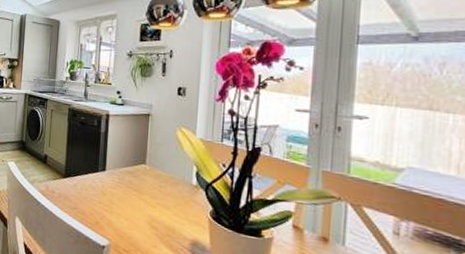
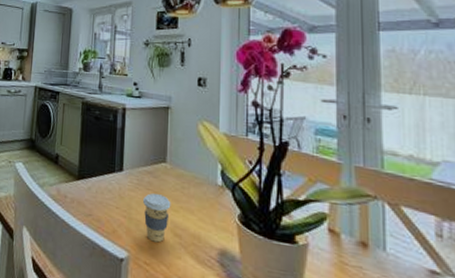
coffee cup: none [124,191,149,234] -> present [143,193,171,243]

